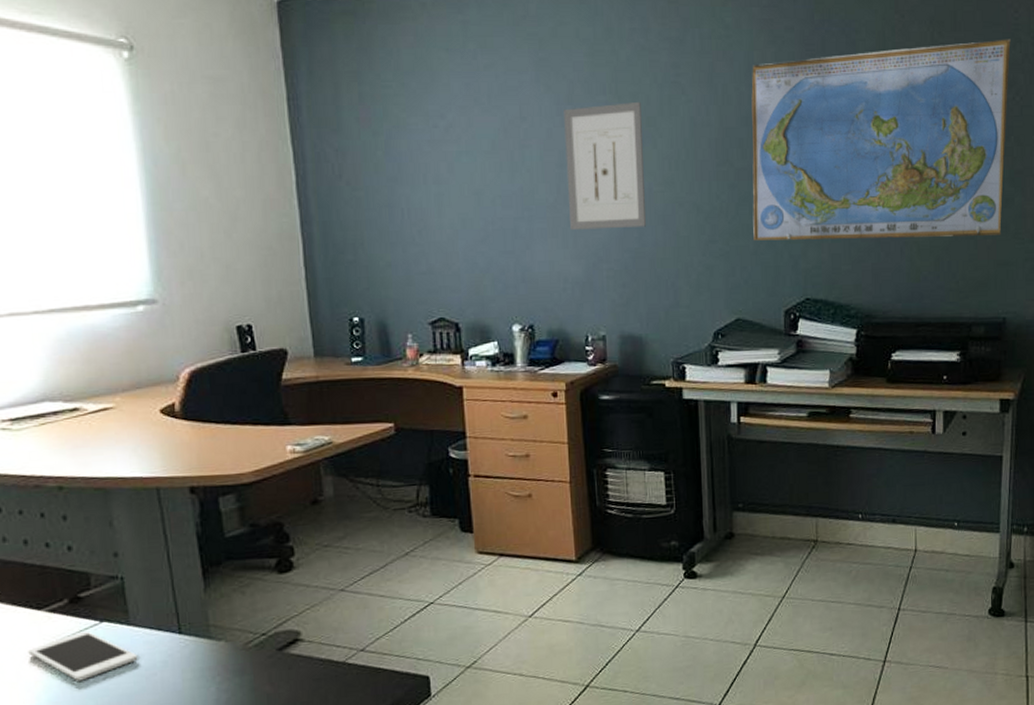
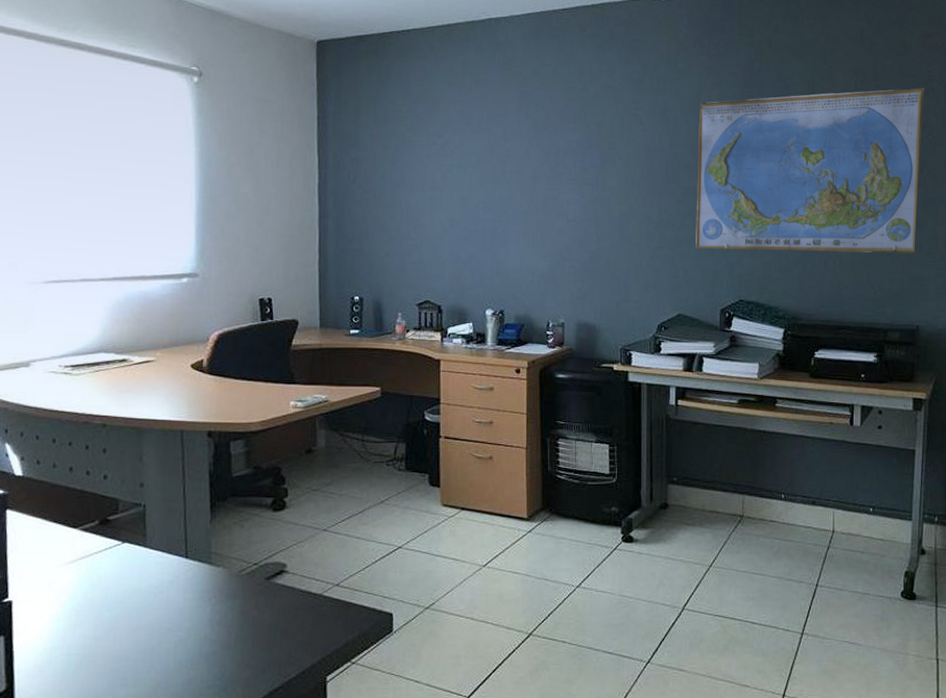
cell phone: present [28,631,138,681] -> none [61,549,150,593]
wall art: present [564,101,646,230] -> none [539,129,605,233]

